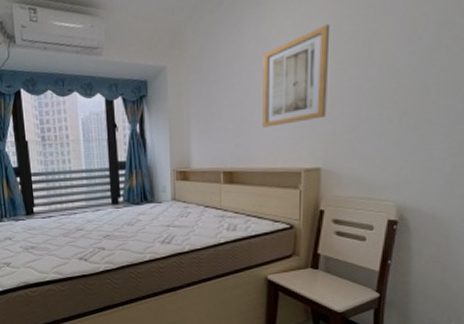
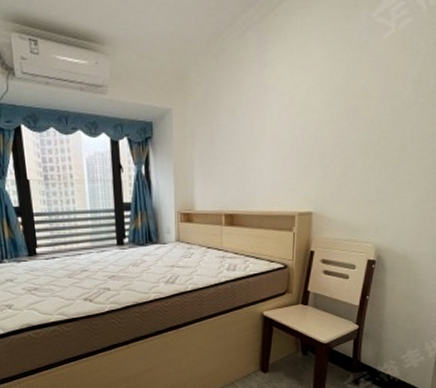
wall art: present [263,24,331,128] -> none [261,77,324,173]

